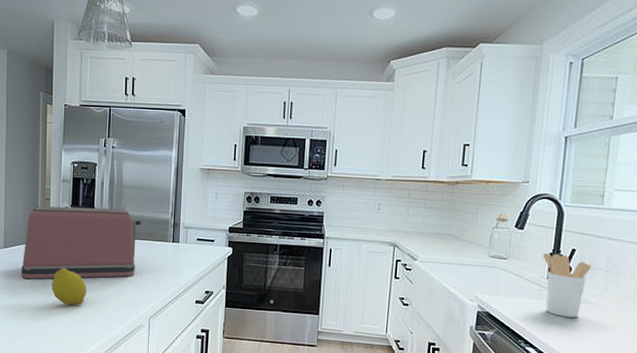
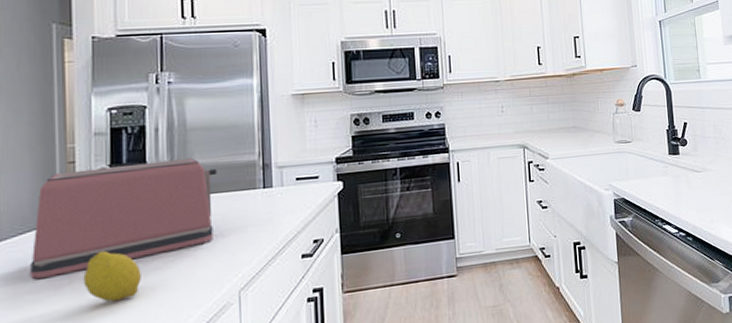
utensil holder: present [543,252,592,318] -> none [661,129,703,189]

